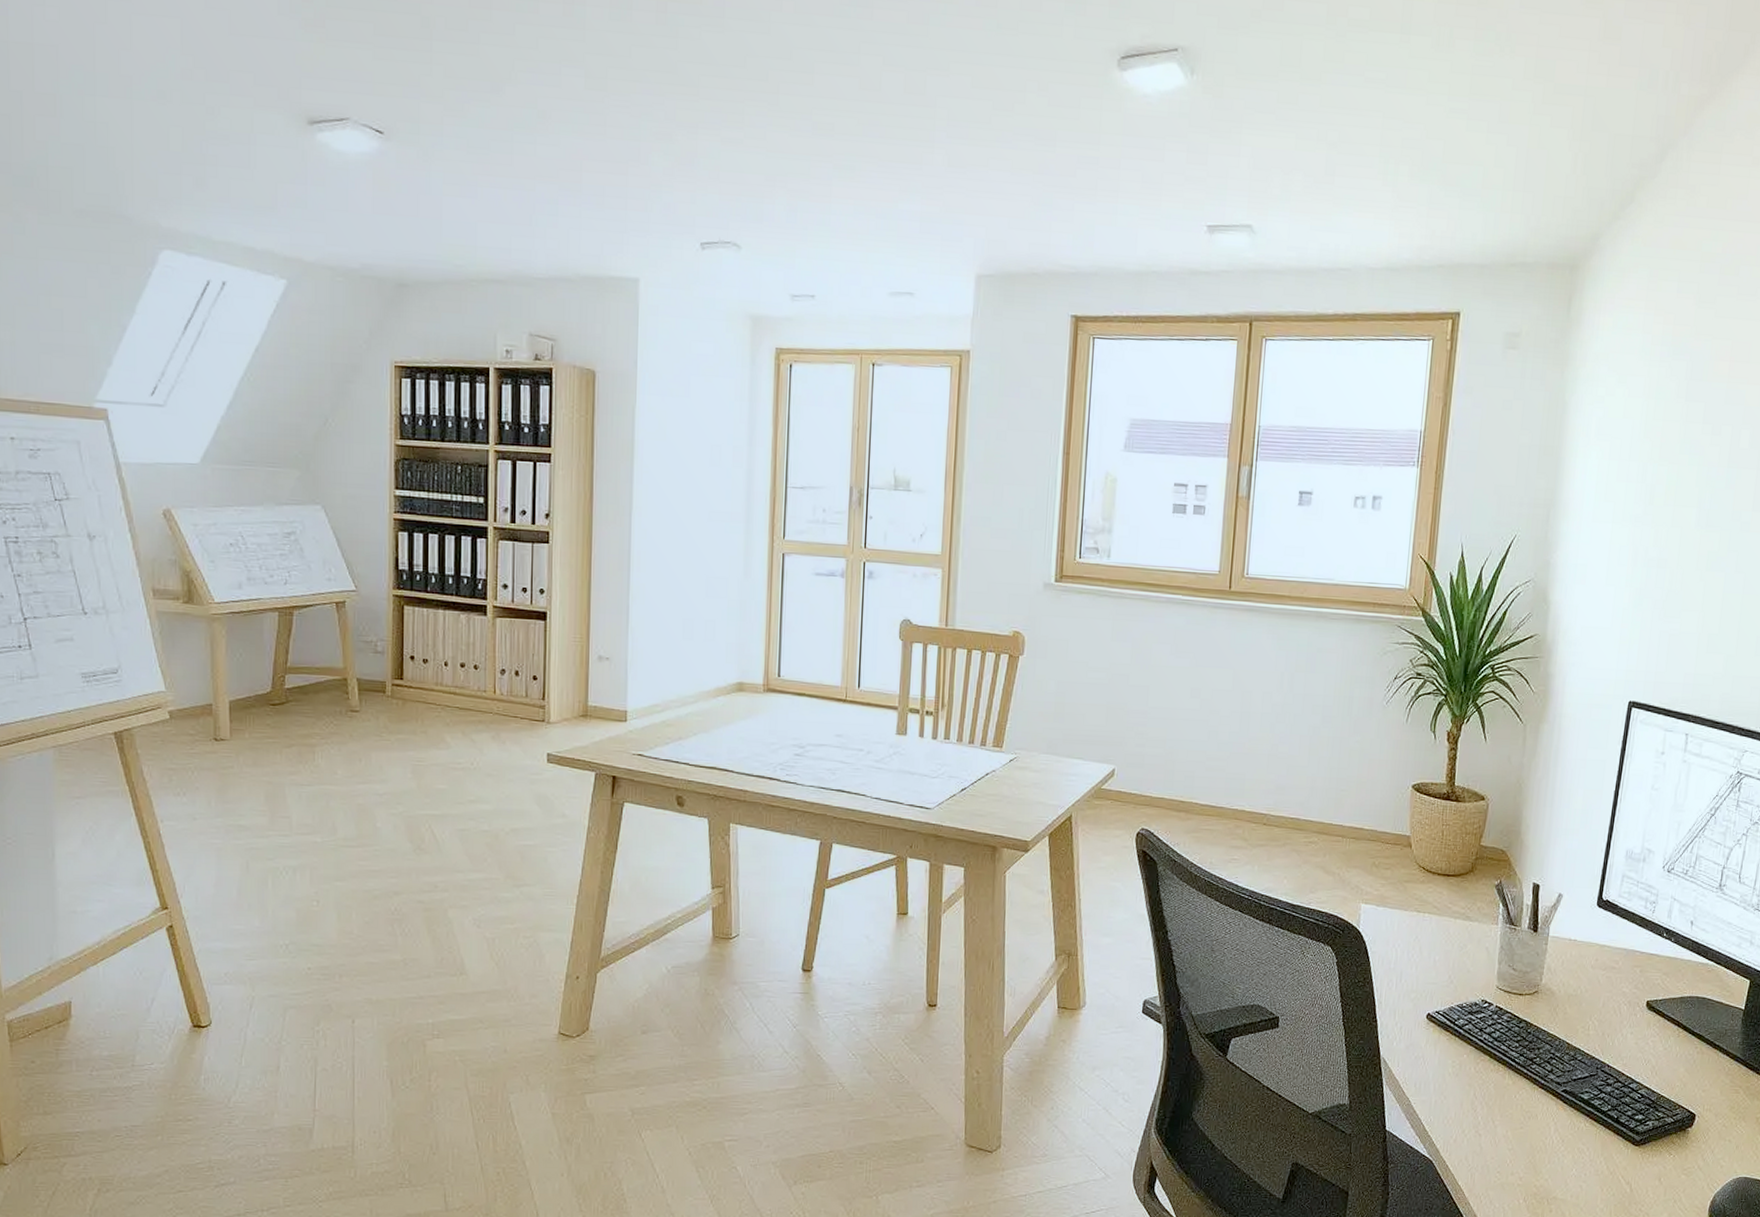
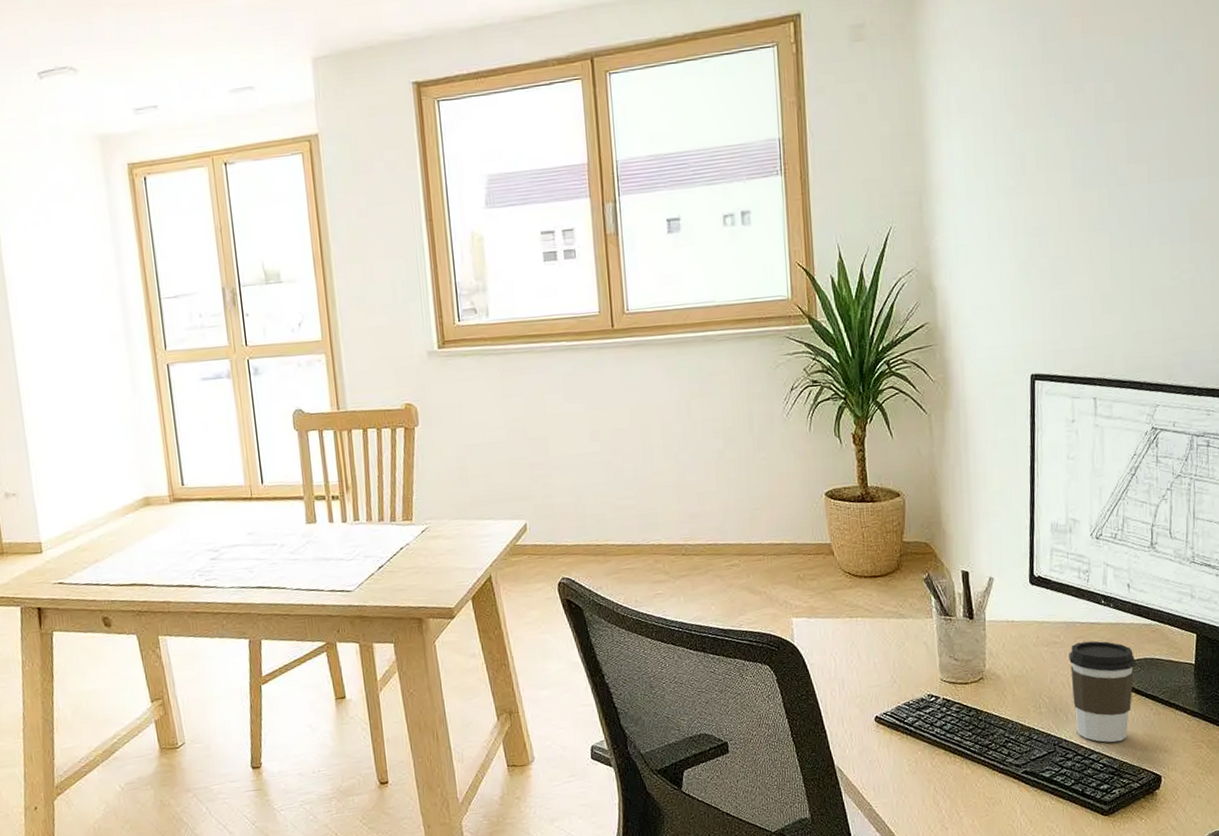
coffee cup: none [1621,971,1688,1075] -> present [1069,641,1136,743]

